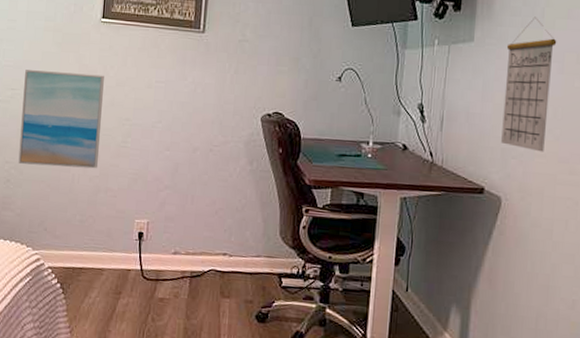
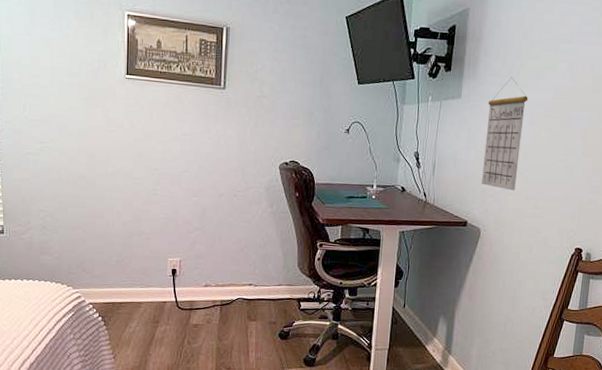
wall art: present [18,70,104,169] -> none [53,124,132,215]

